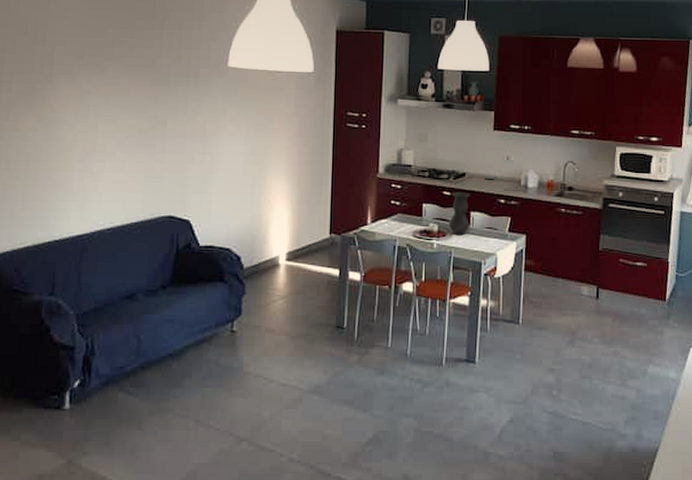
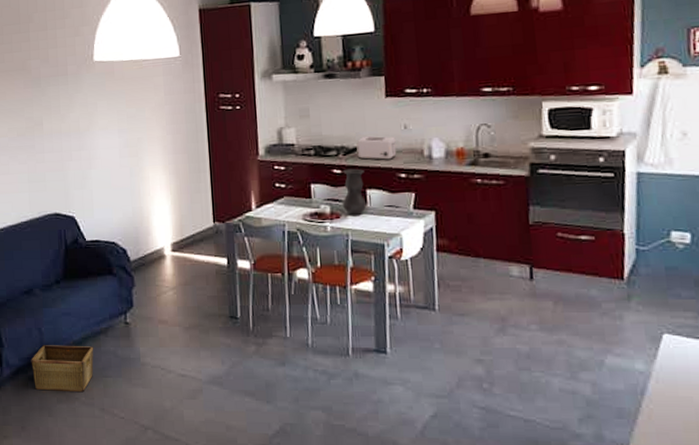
hamper: none [124,353,196,404] -> present [31,345,94,393]
toaster: none [467,163,499,187] -> present [357,135,397,161]

